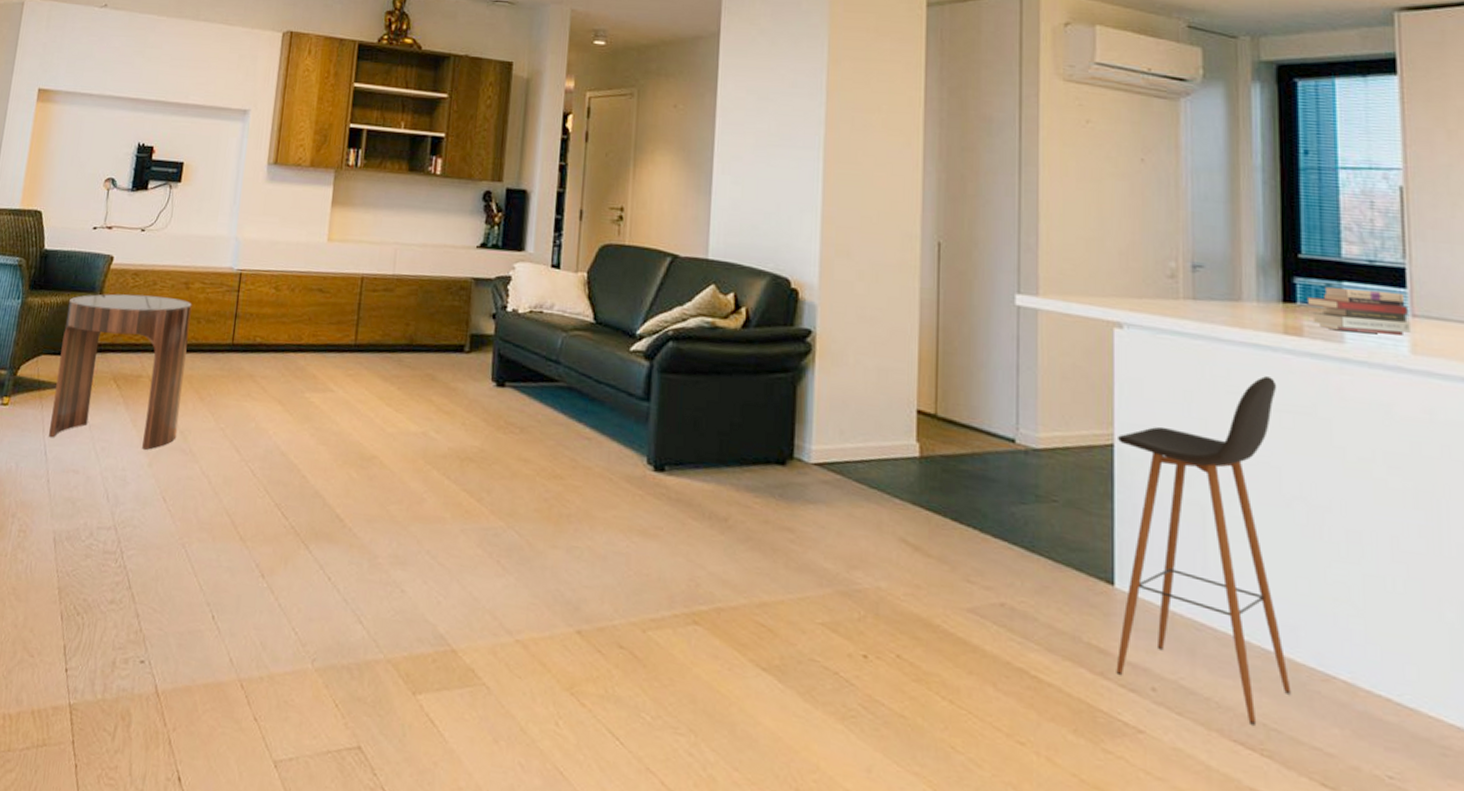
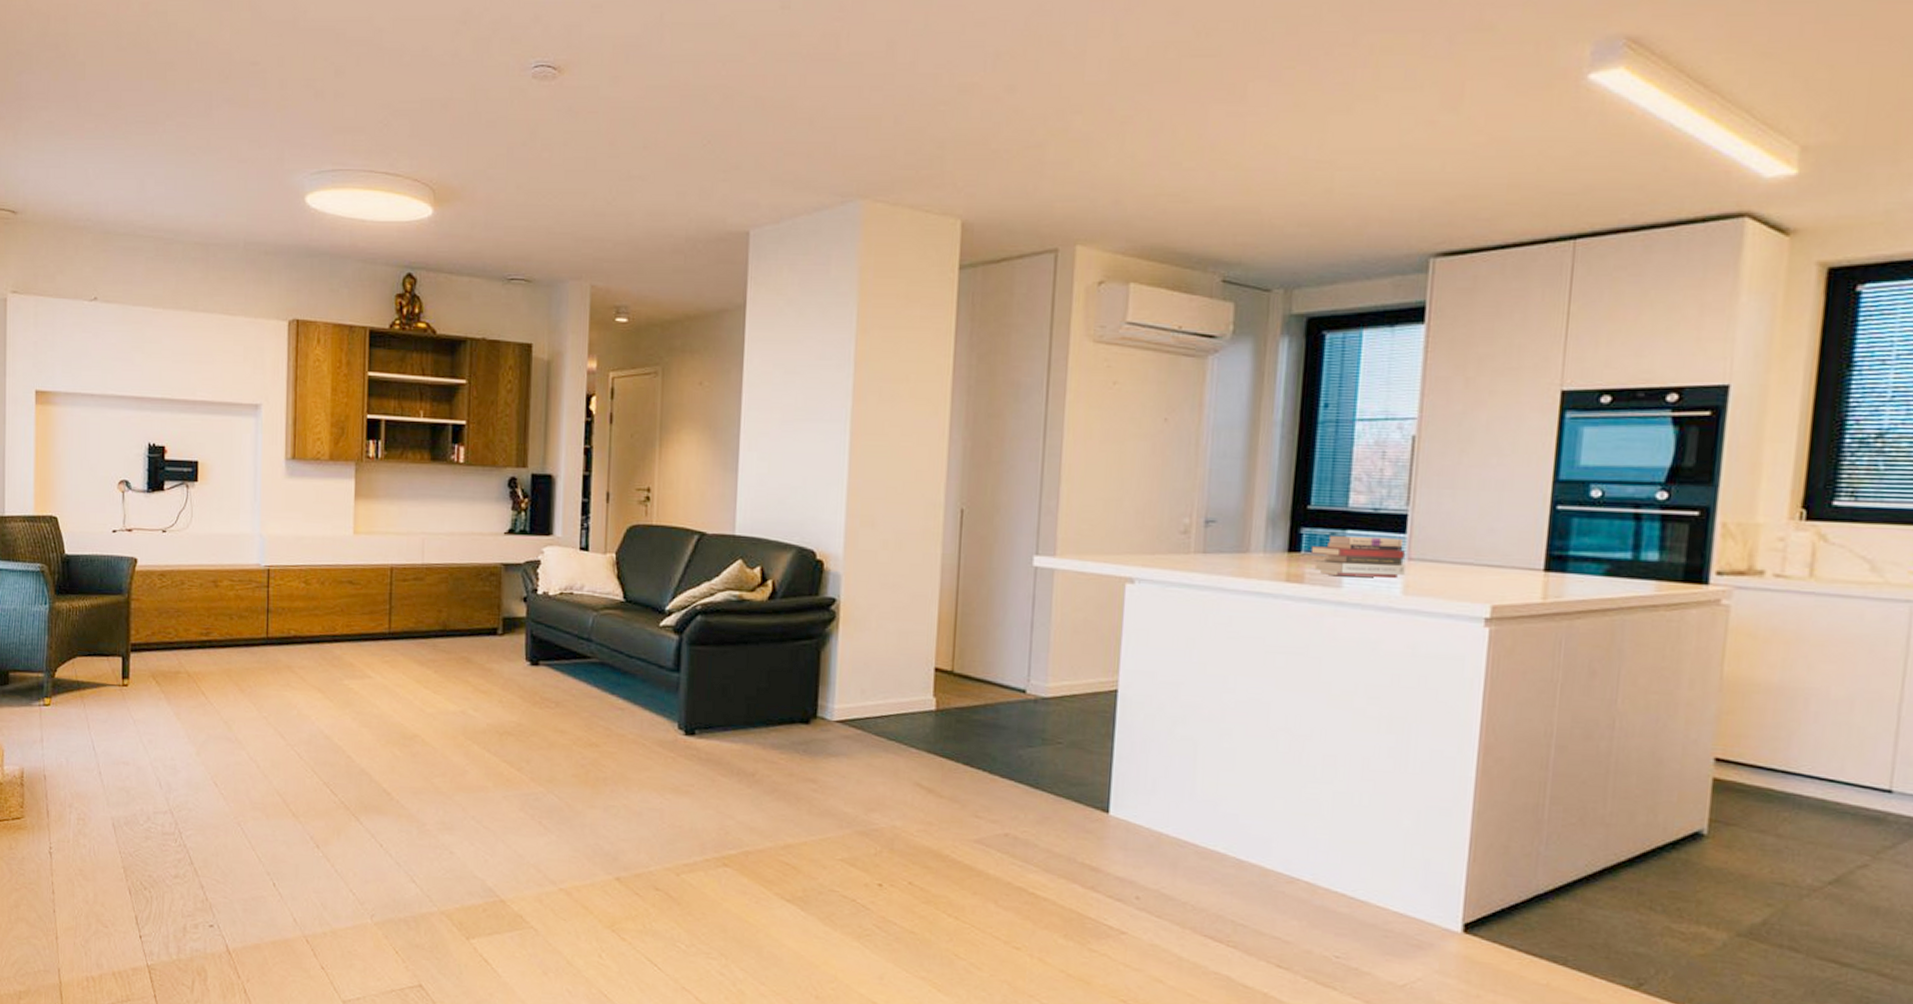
side table: present [49,293,192,450] -> none [95,594,223,740]
bar stool: present [1116,376,1292,725] -> none [1105,622,1275,922]

